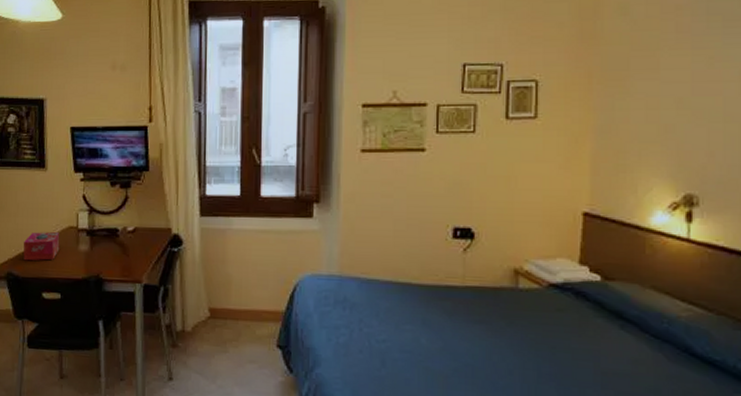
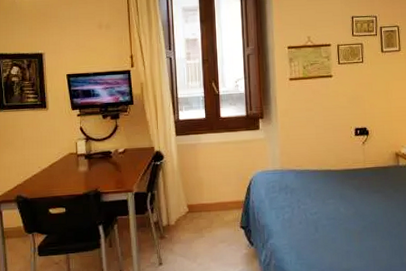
tissue box: present [23,231,60,261] -> none [30,158,62,185]

